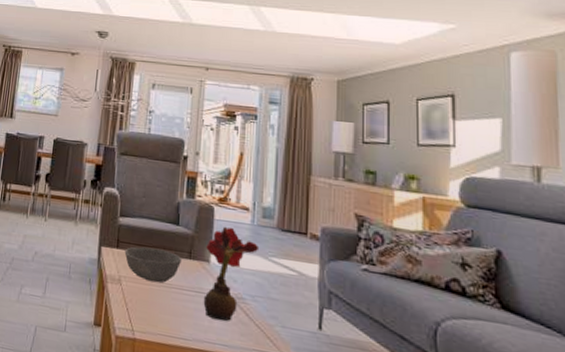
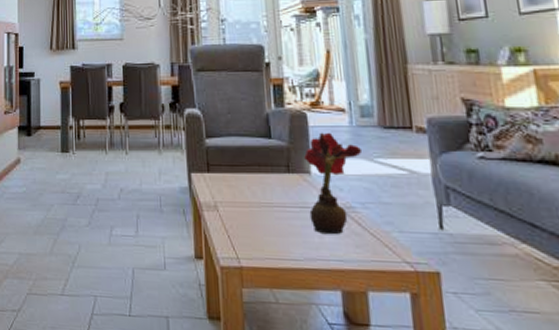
bowl: present [124,246,183,283] -> none [216,166,281,204]

